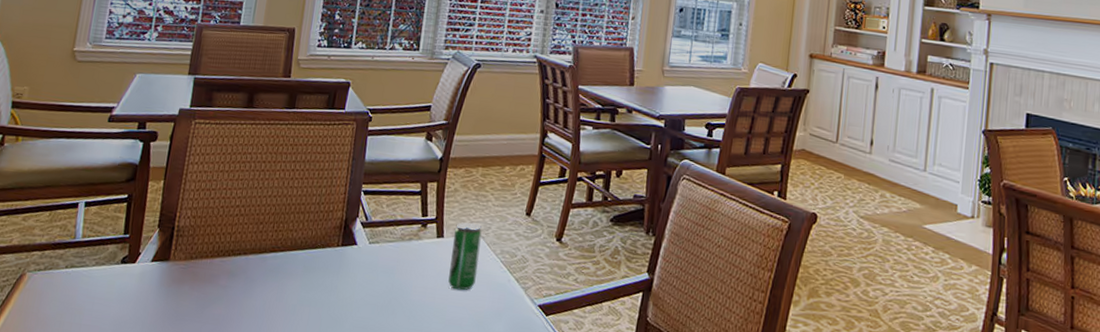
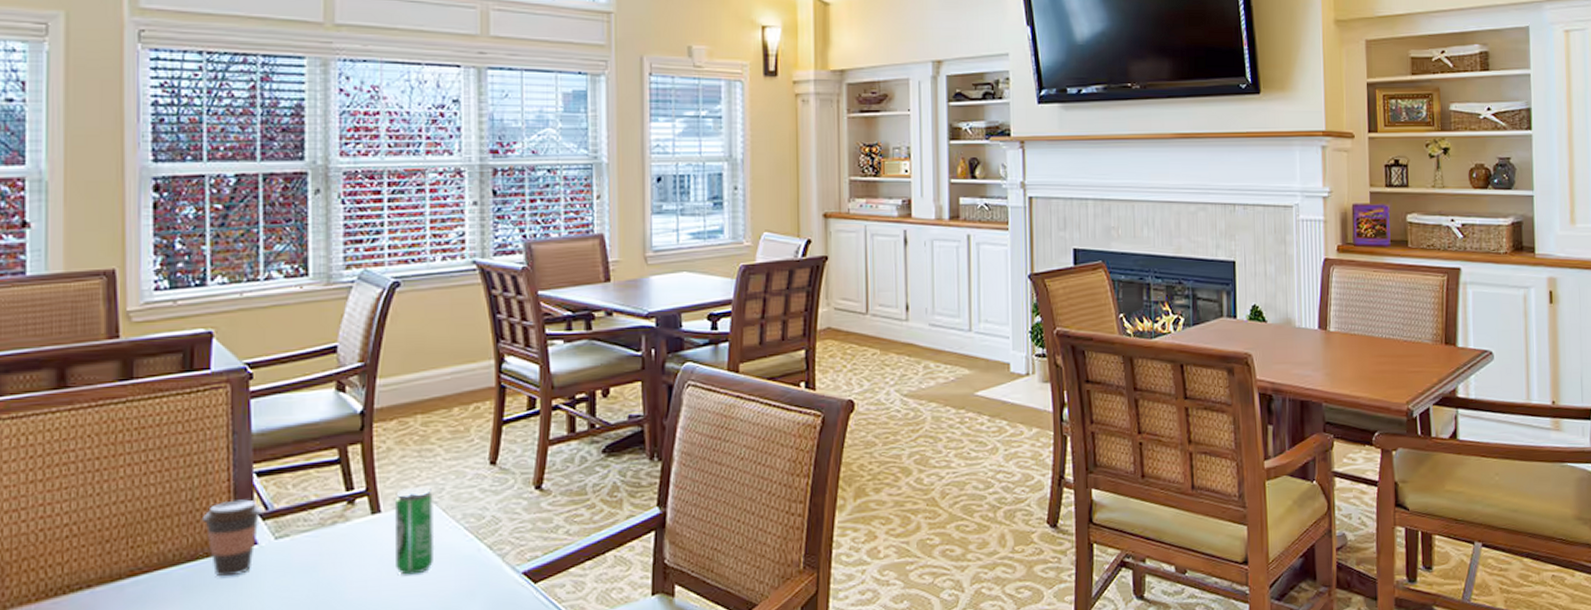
coffee cup: none [324,208,364,266] -> present [203,499,263,577]

